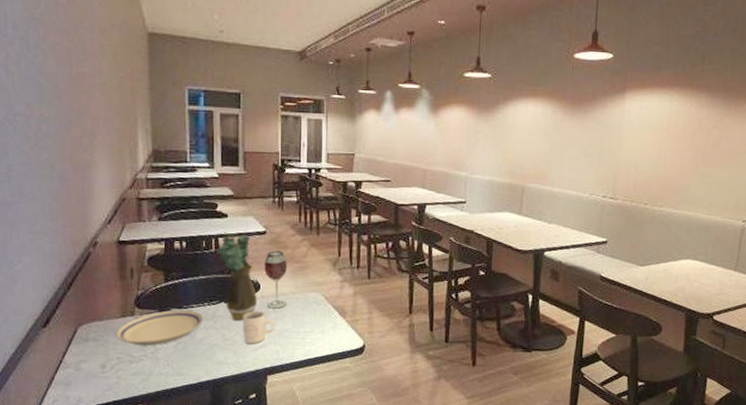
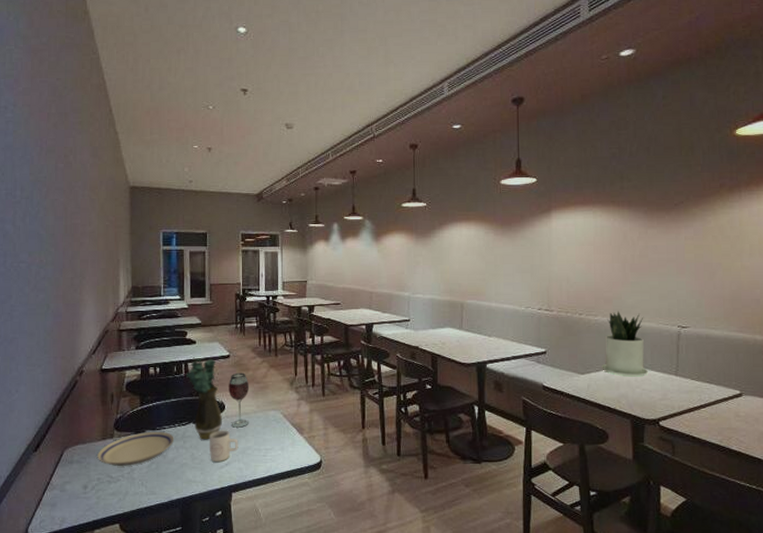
planter: none [661,202,709,271] -> present [601,311,649,377]

